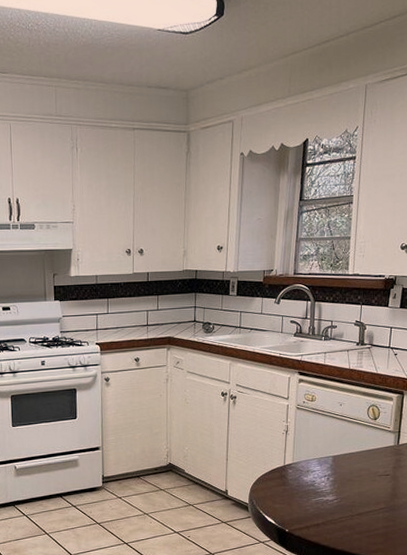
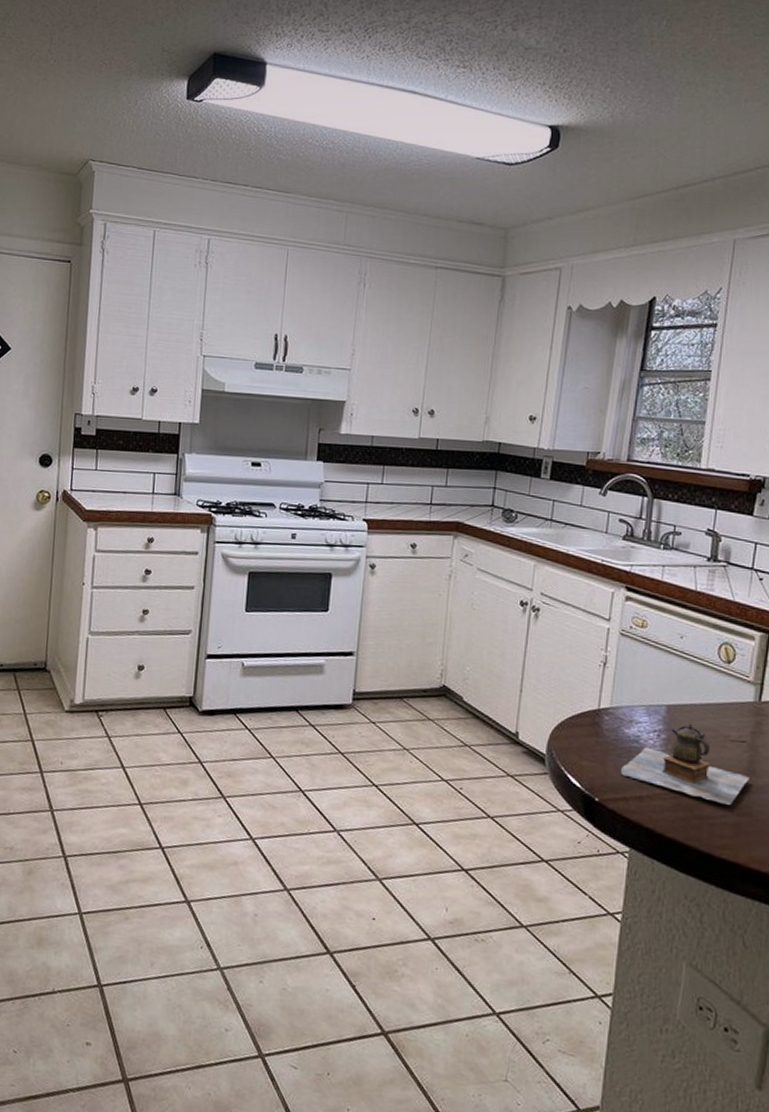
teapot: none [302,467,393,521] -> present [620,723,750,805]

